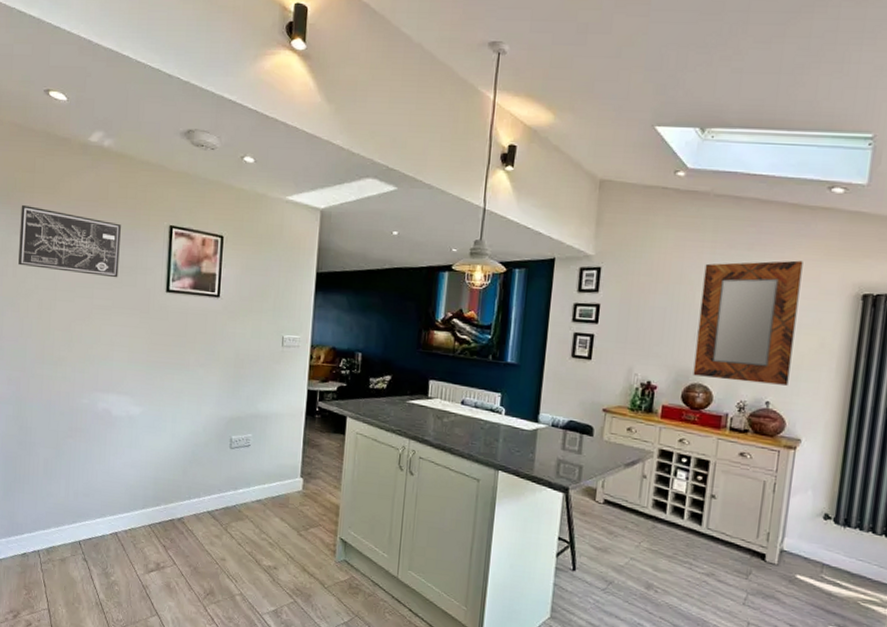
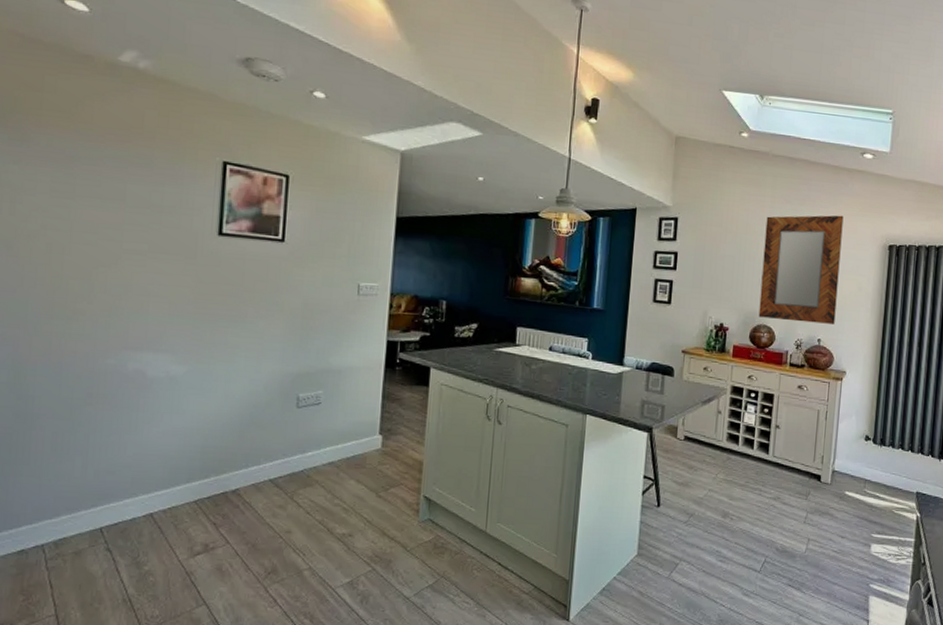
wall art: present [18,204,121,278] -> none [18,128,161,219]

